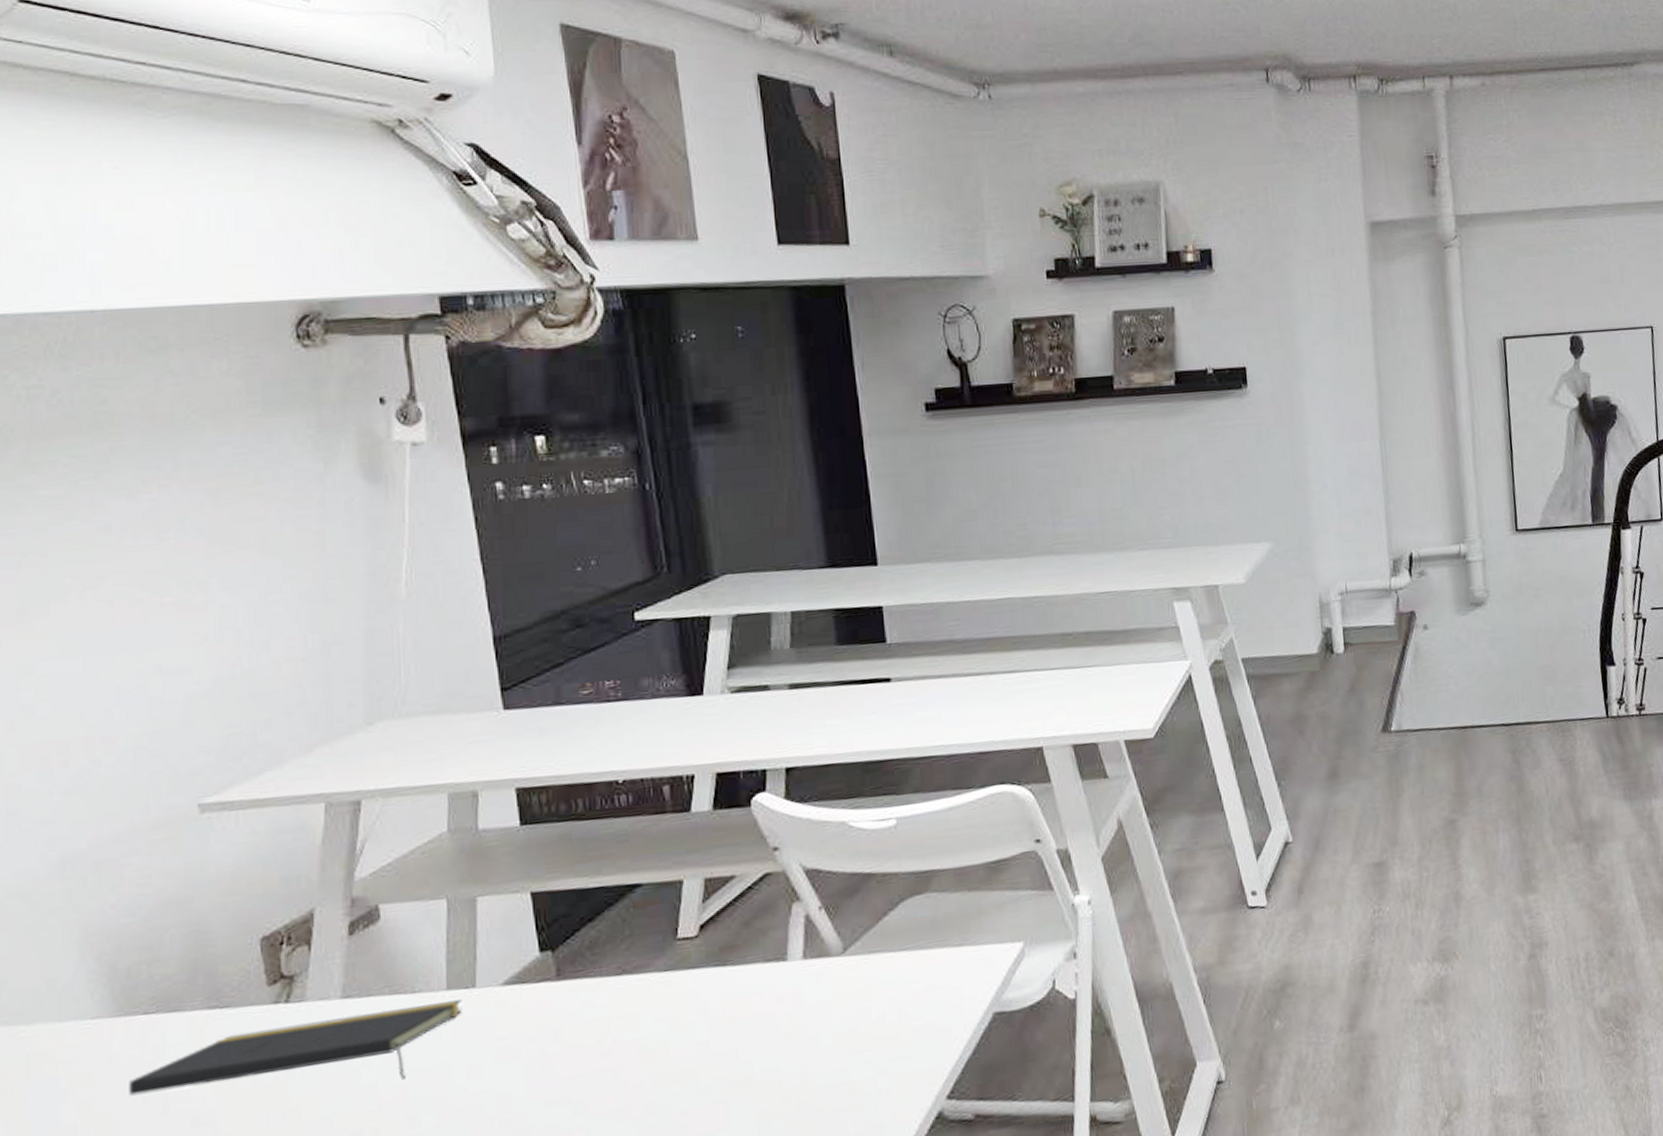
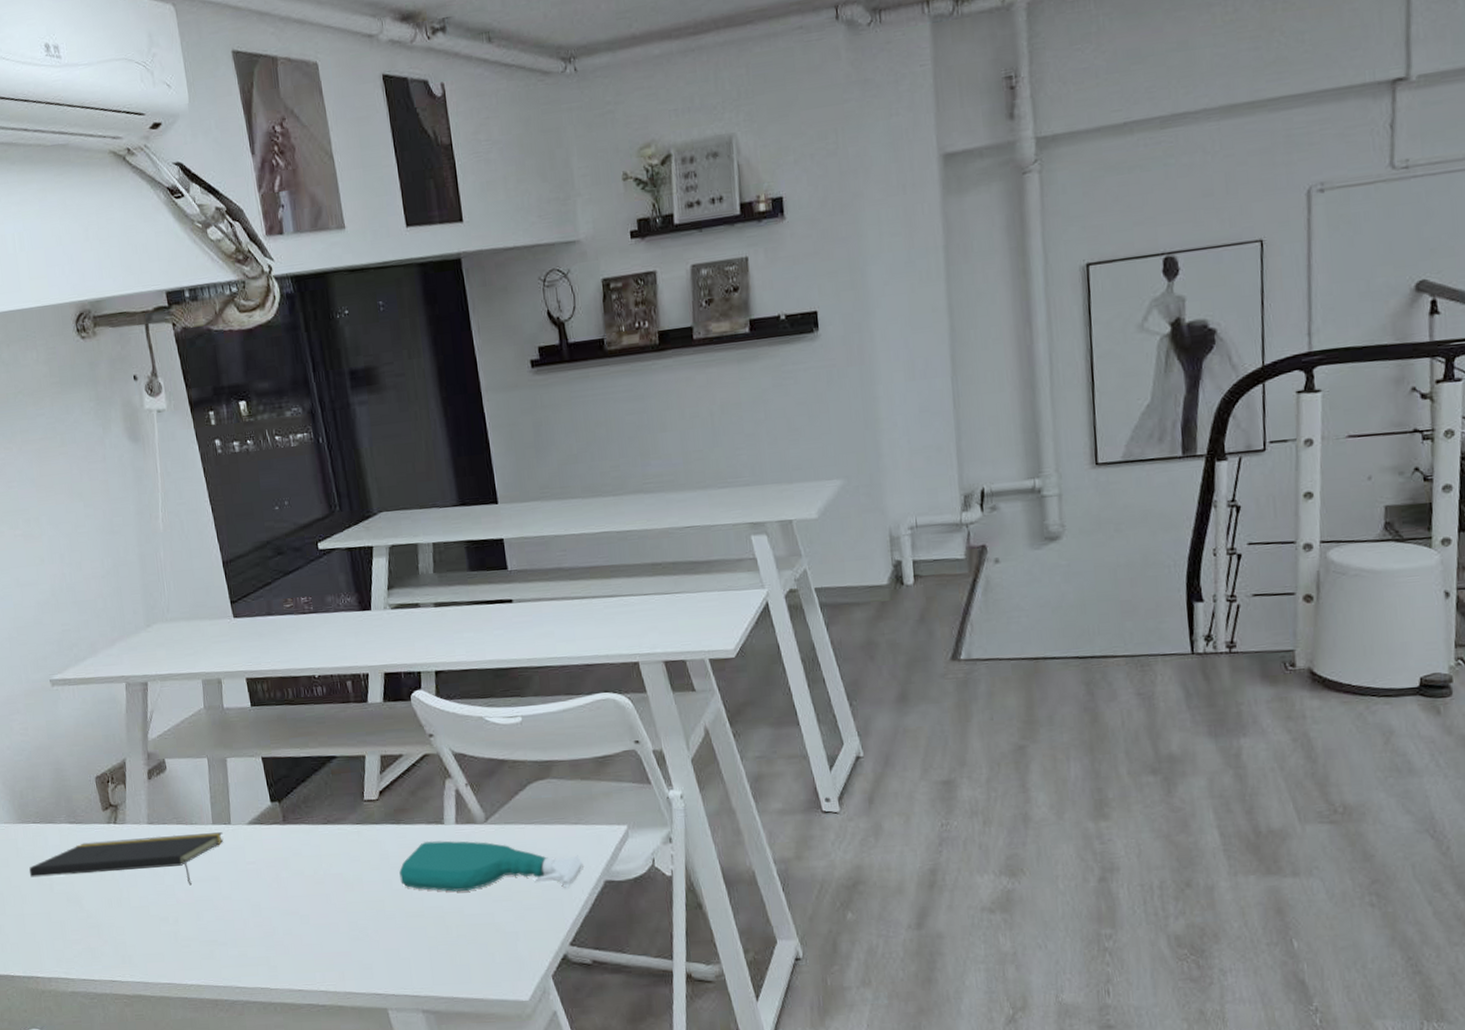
spray bottle: none [722,979,968,1049] -> present [399,840,584,892]

